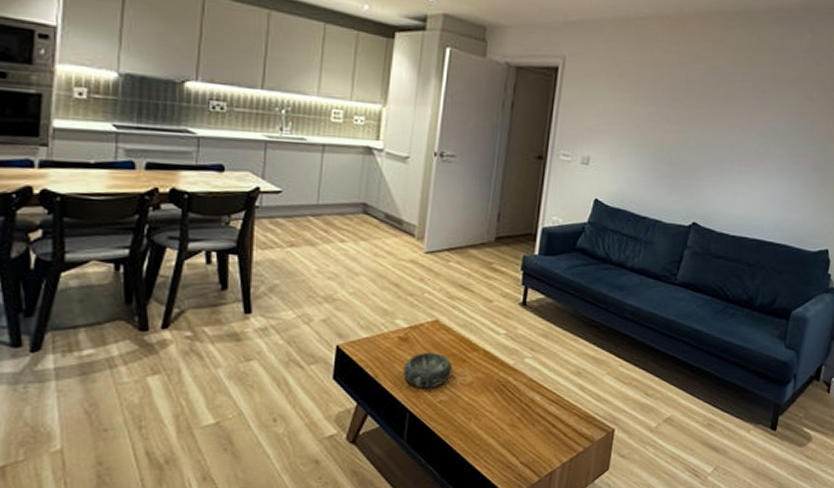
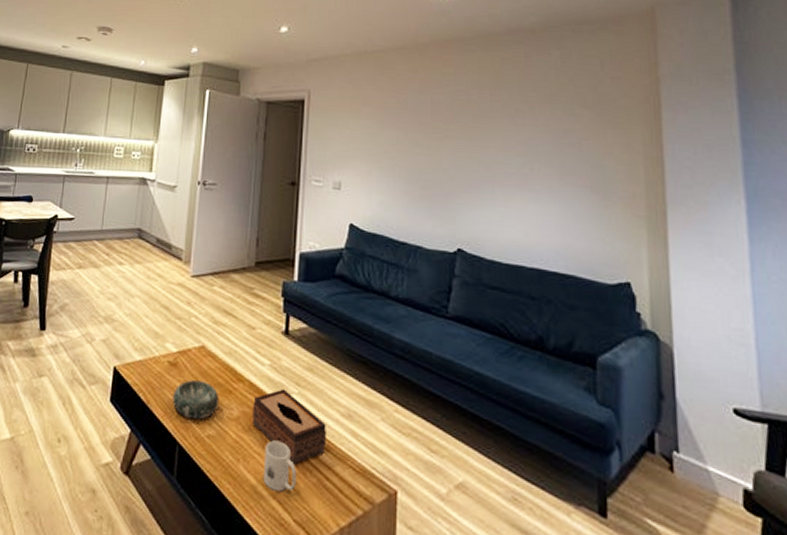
tissue box: none [485,354,557,418] -> present [252,389,327,465]
mug: none [493,399,526,441] -> present [263,440,296,492]

